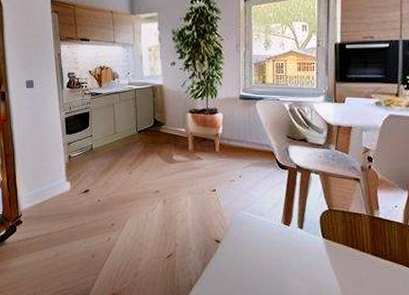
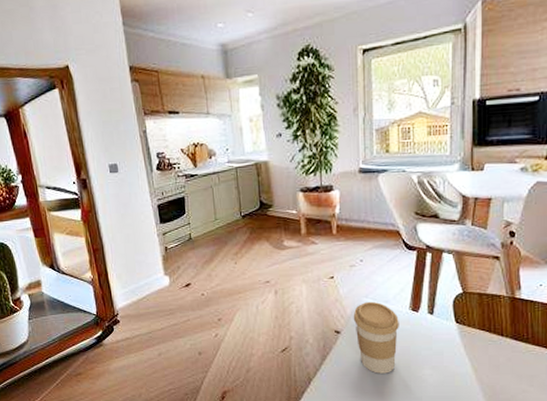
coffee cup: none [232,214,273,283] -> present [353,301,399,374]

